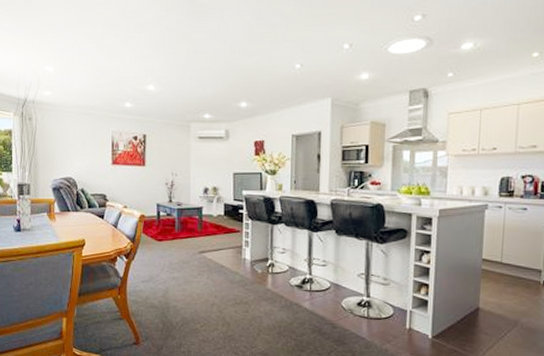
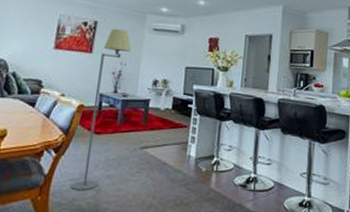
floor lamp: none [143,141,180,290] -> present [70,29,132,190]

